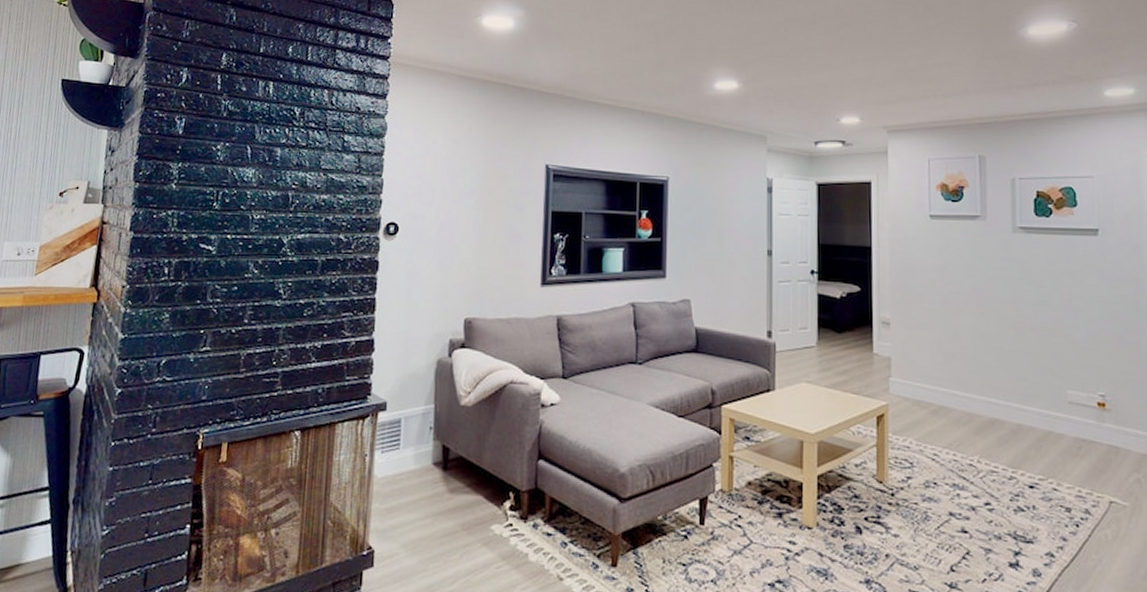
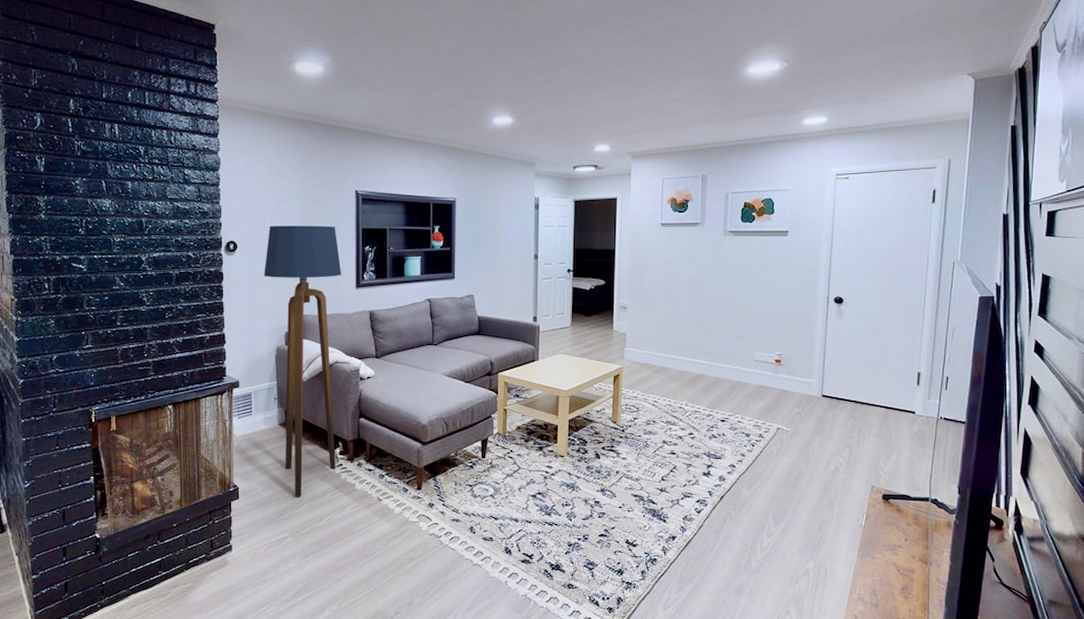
floor lamp: none [428,204,525,568] -> present [264,225,342,497]

